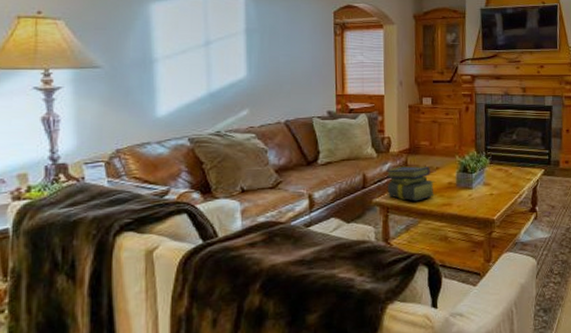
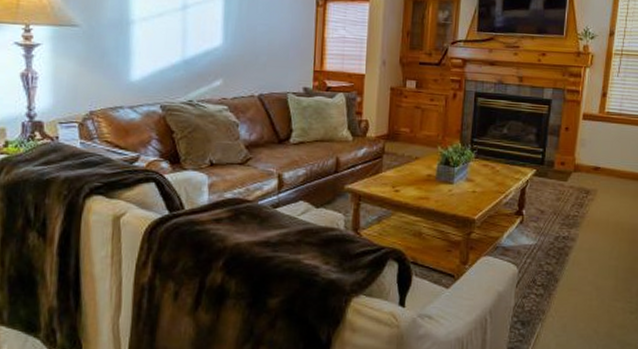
stack of books: present [386,166,436,202] -> none [361,153,413,192]

